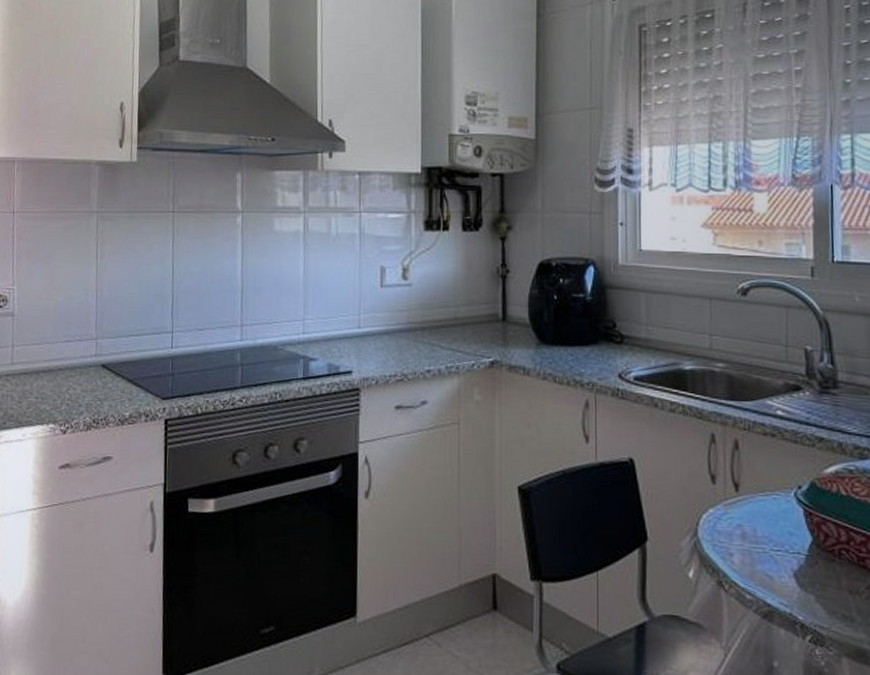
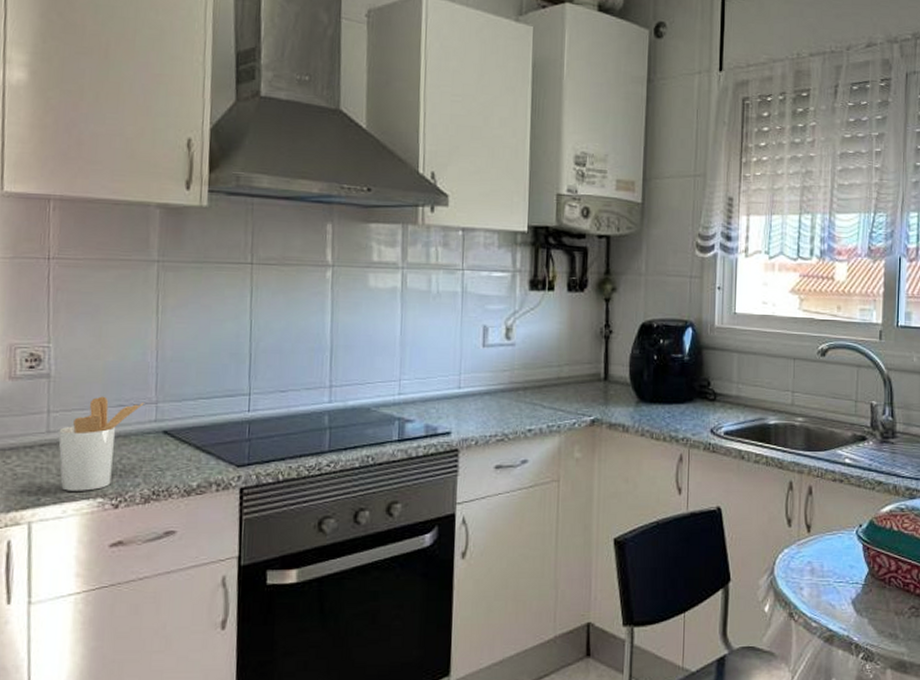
utensil holder: none [19,332,86,417] -> present [57,396,144,491]

